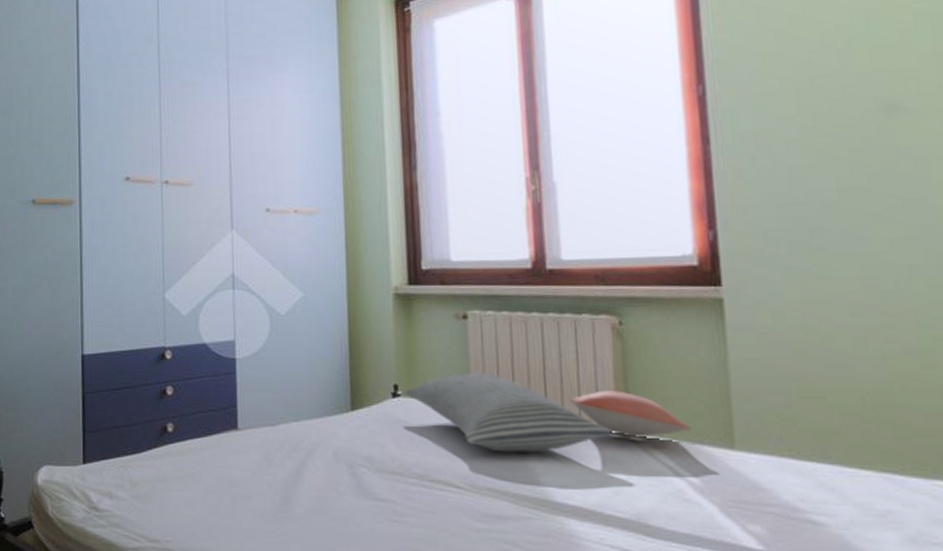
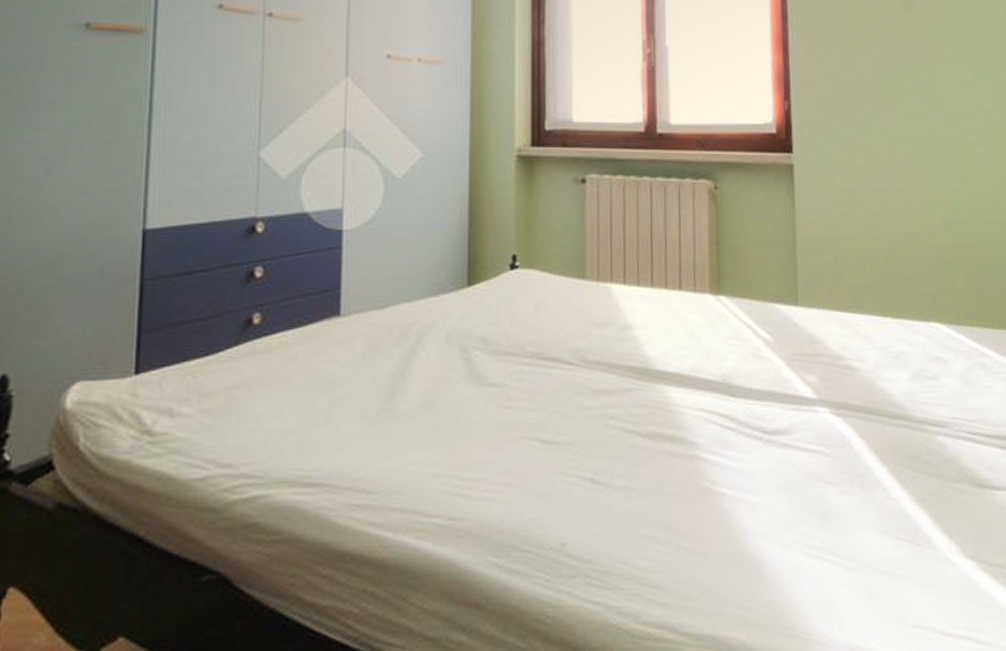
pillow: present [405,373,612,453] -> none [523,240,706,323]
pillow: present [569,390,692,437] -> none [672,254,767,299]

